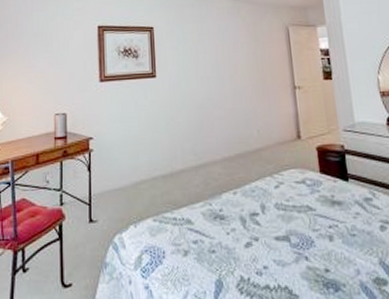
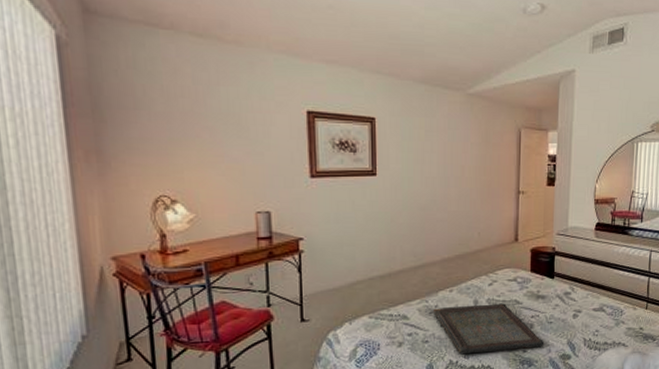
serving tray: none [218,209,351,270] -> present [434,303,545,355]

